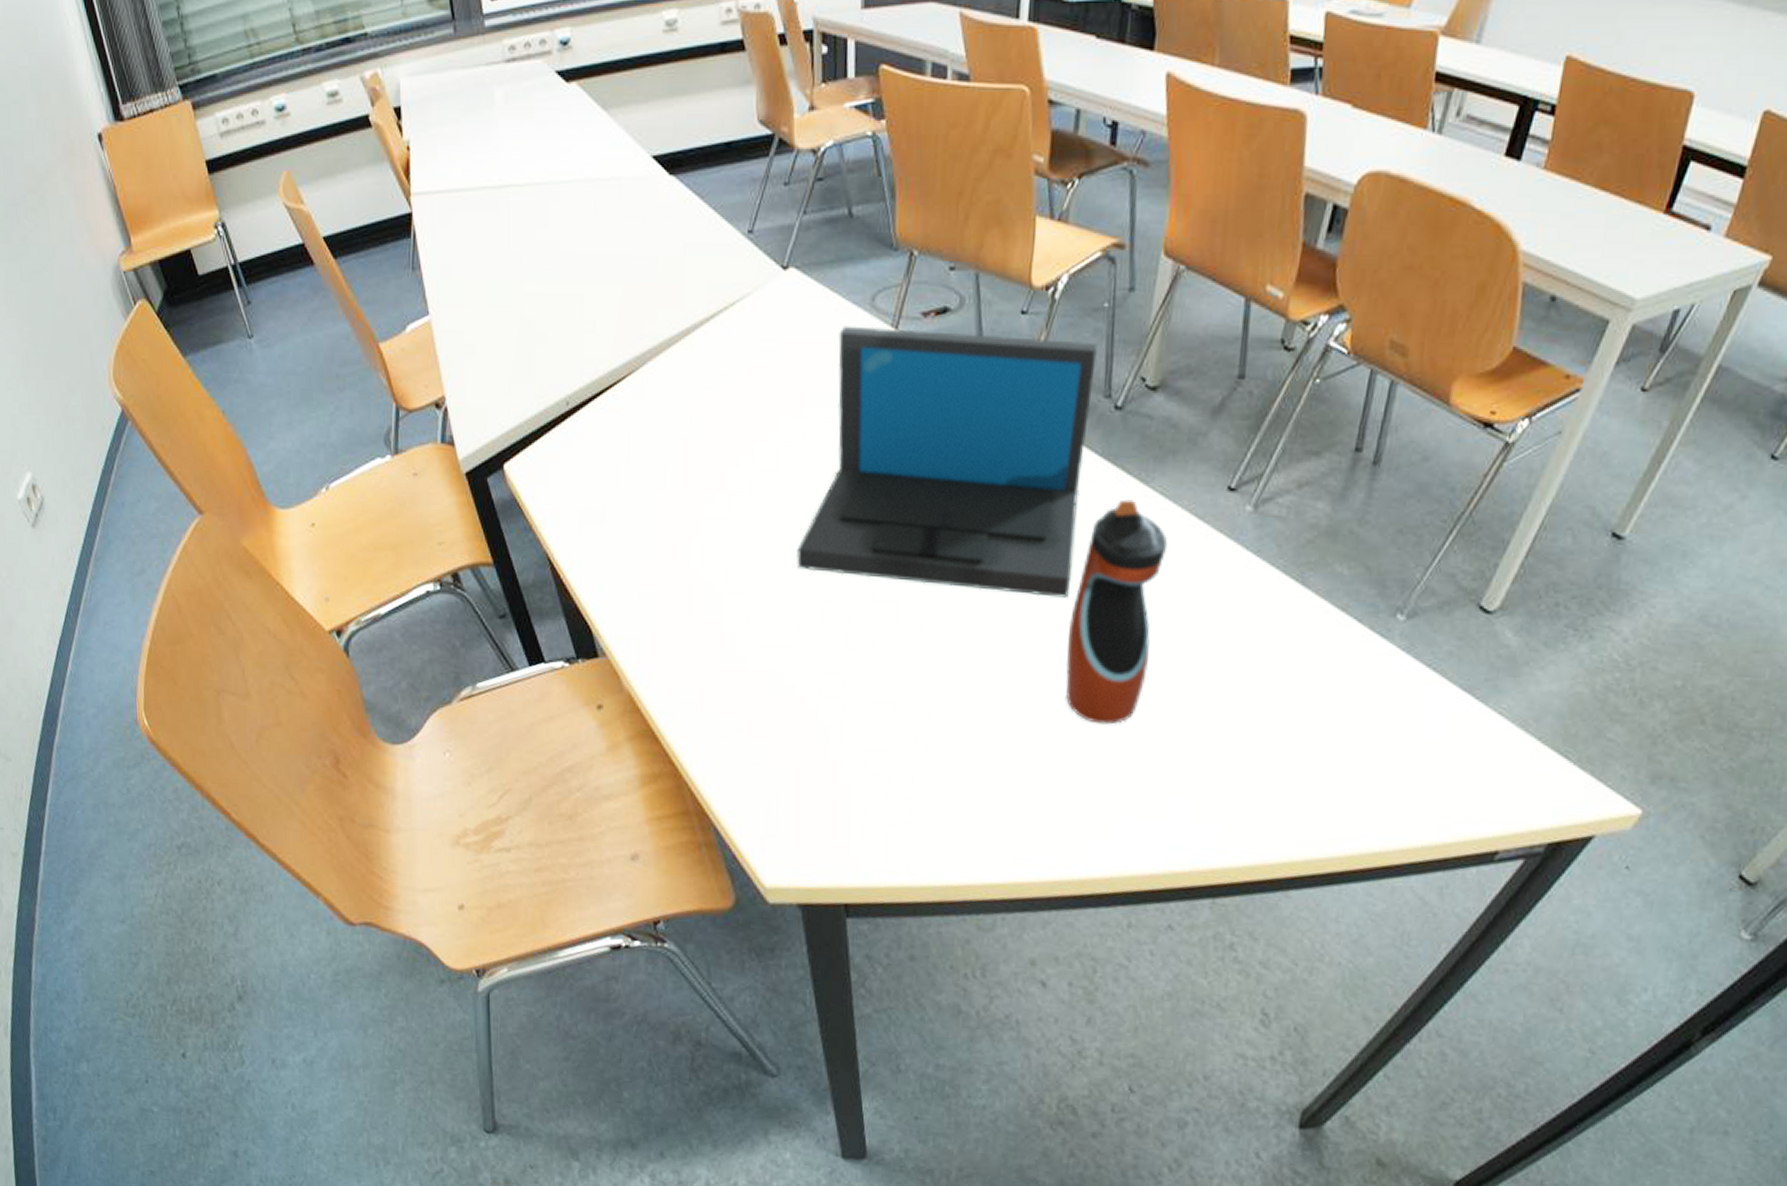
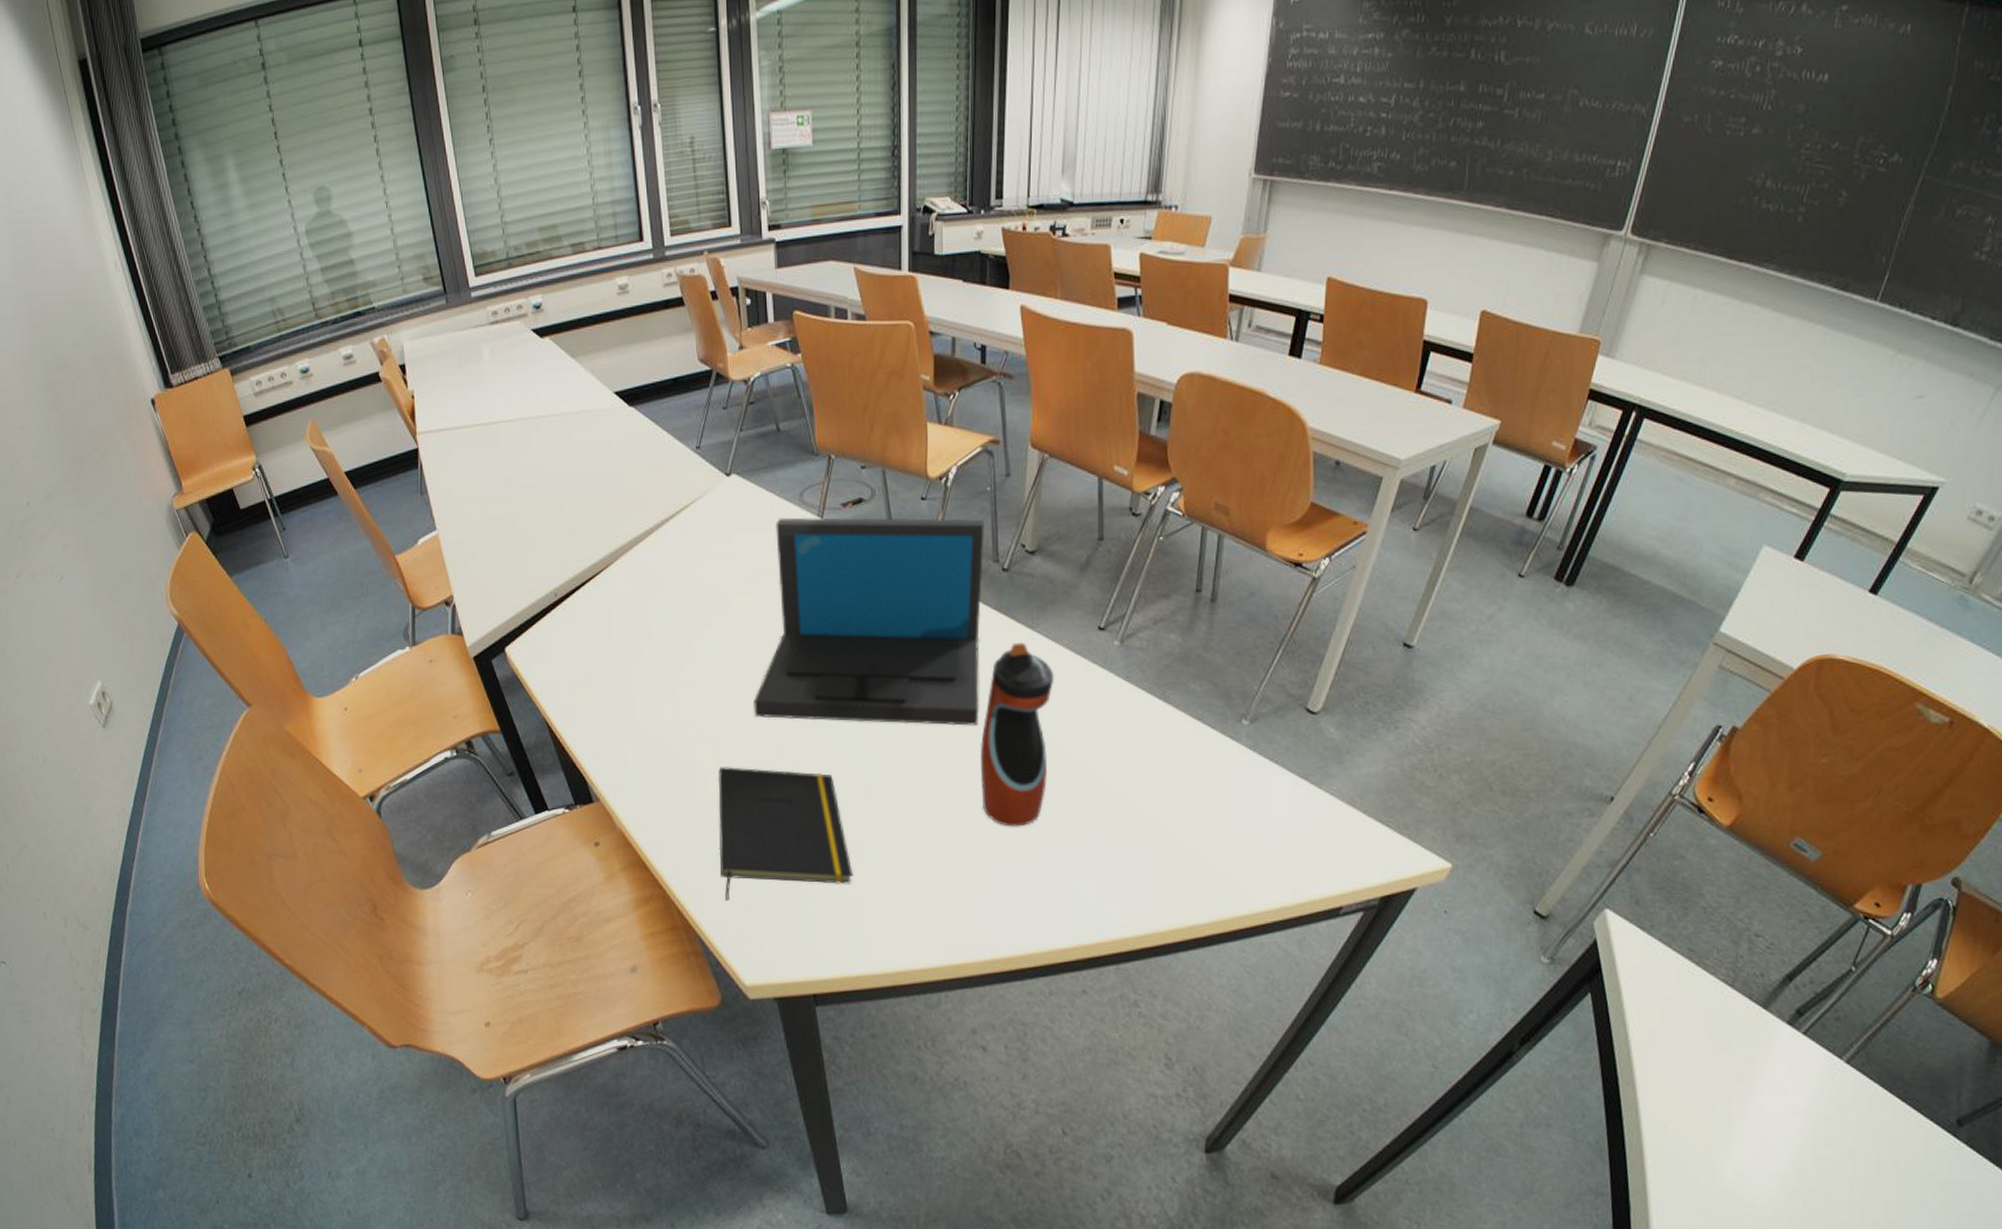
notepad: none [744,626,903,786] -> present [718,767,853,901]

